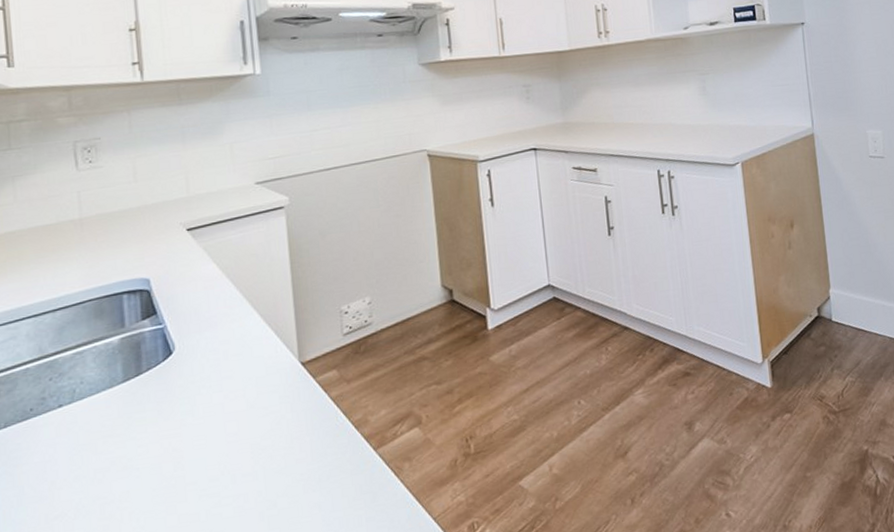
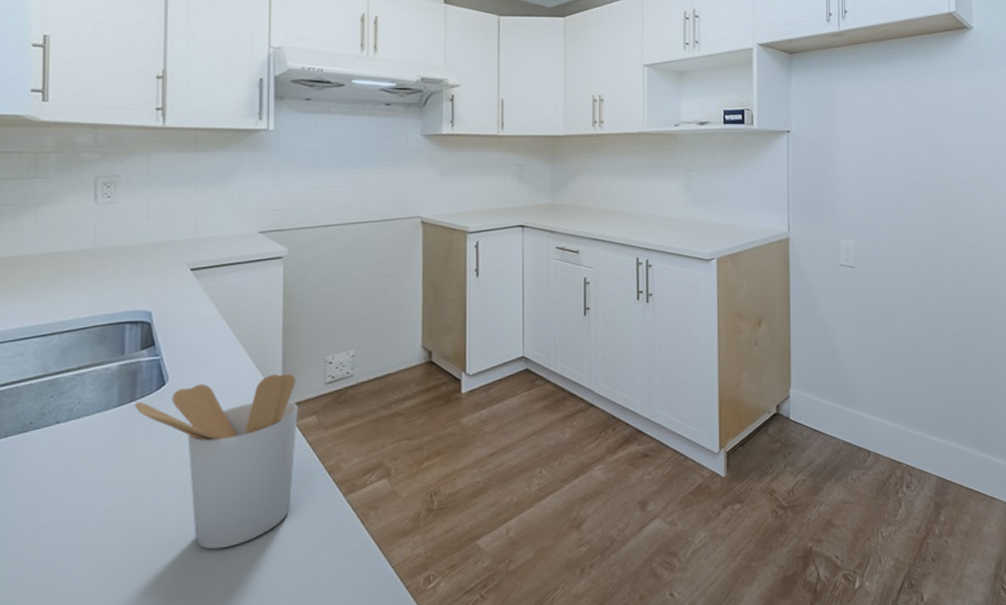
utensil holder: none [142,328,319,522] -> present [135,373,298,550]

